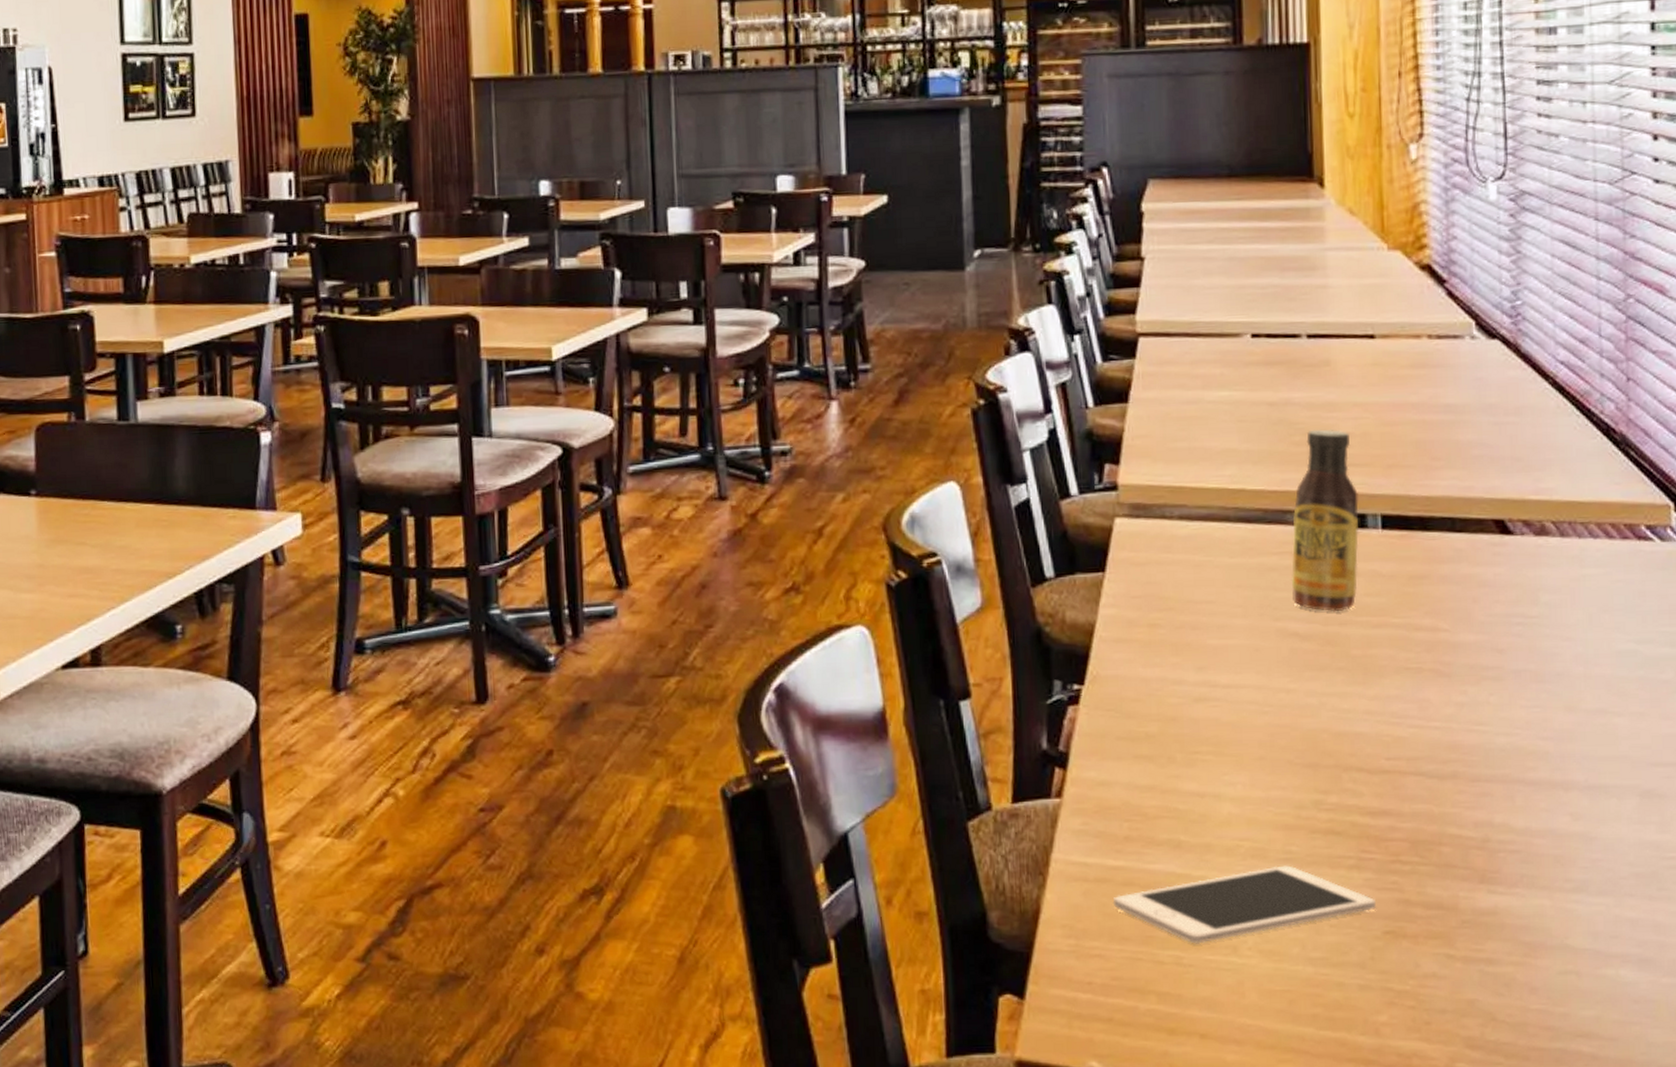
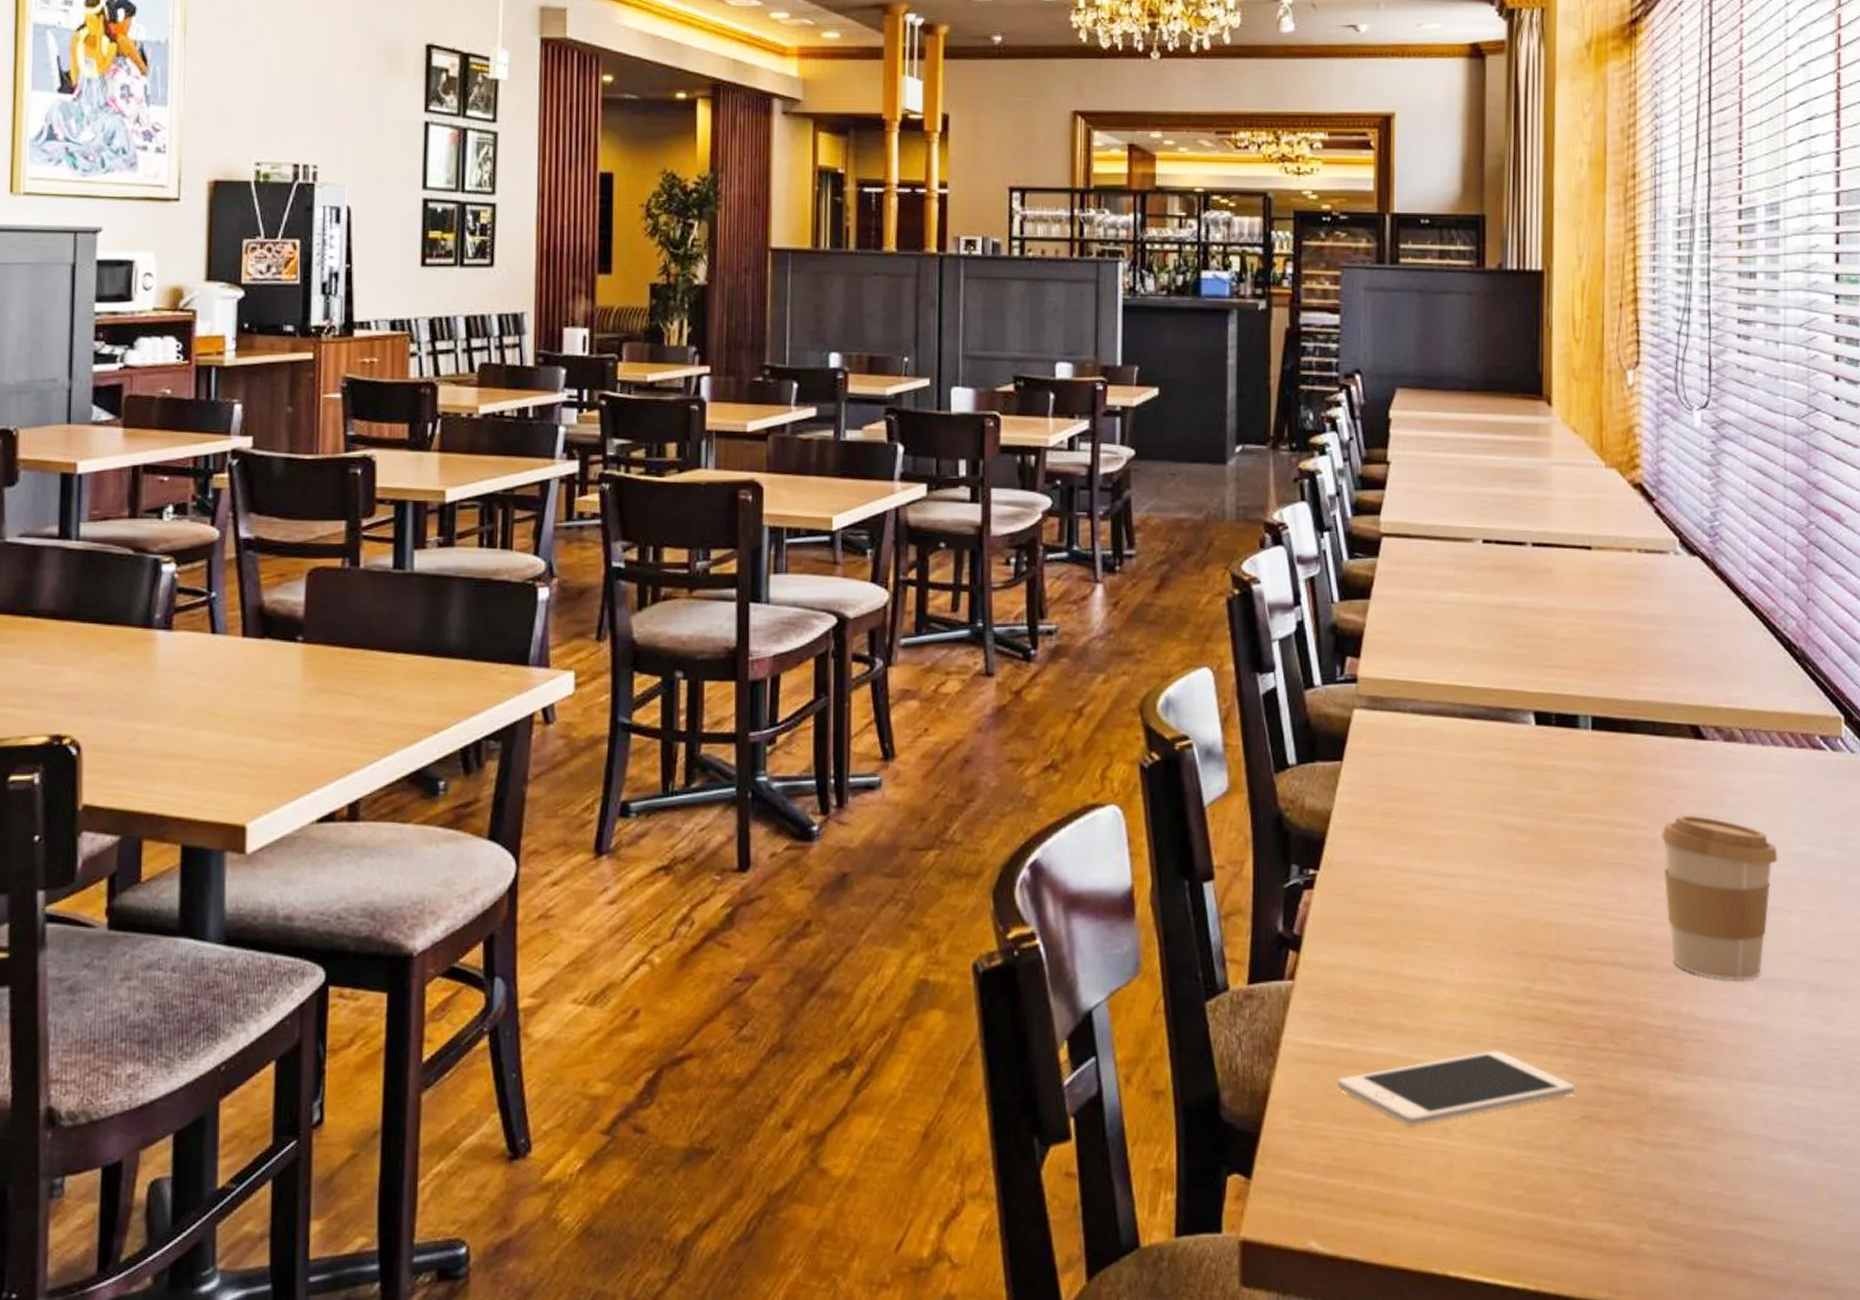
sauce bottle: present [1291,429,1359,612] -> none [1510,633,1572,807]
coffee cup: none [1465,615,1601,788] -> present [1661,815,1778,980]

